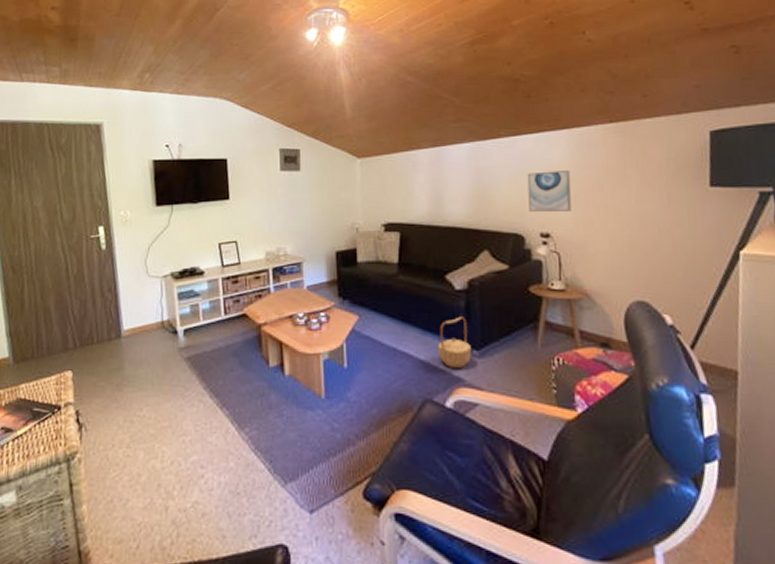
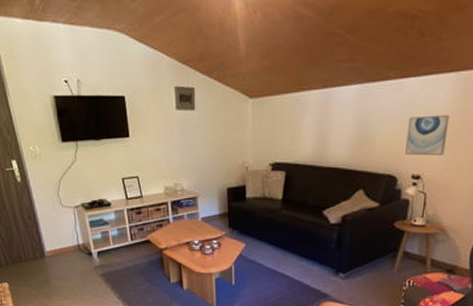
basket: present [437,316,471,369] -> none [310,246,338,288]

